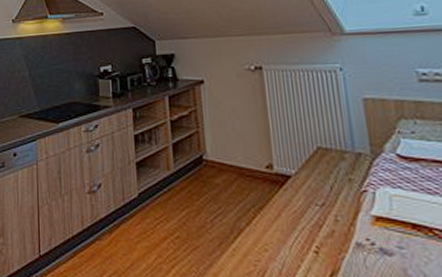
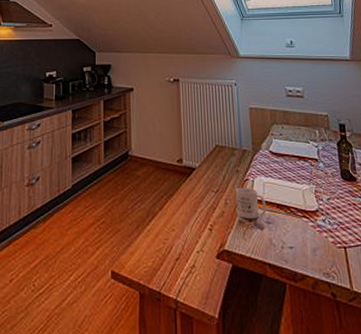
mug: none [348,200,397,242] -> present [235,187,267,219]

